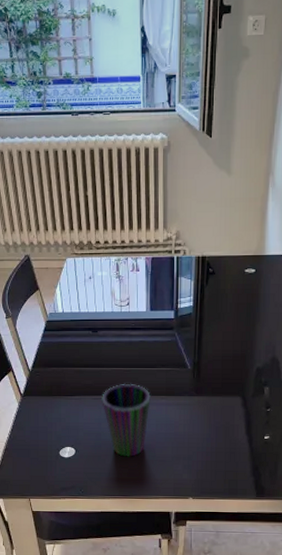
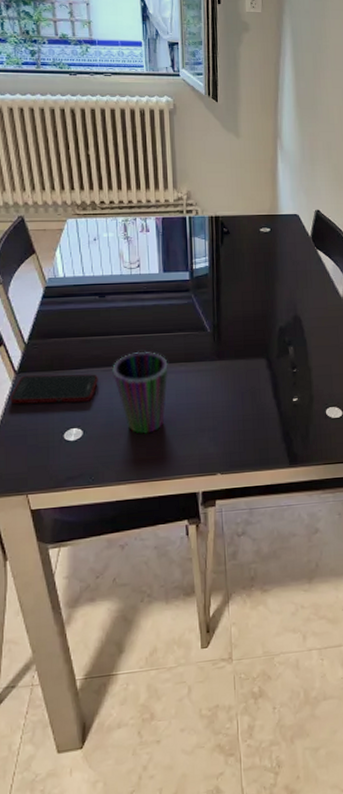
cell phone: none [17,399,89,425] -> present [10,374,98,404]

